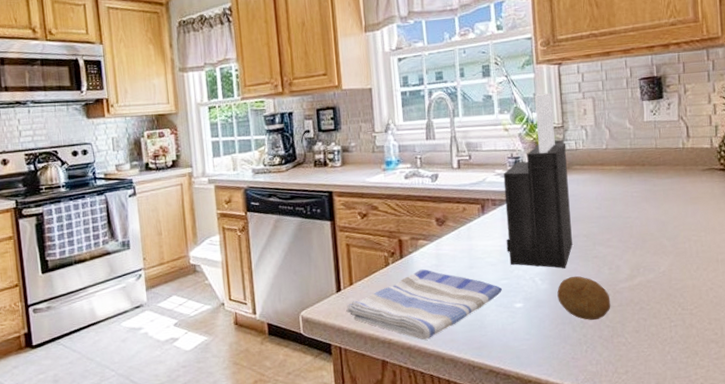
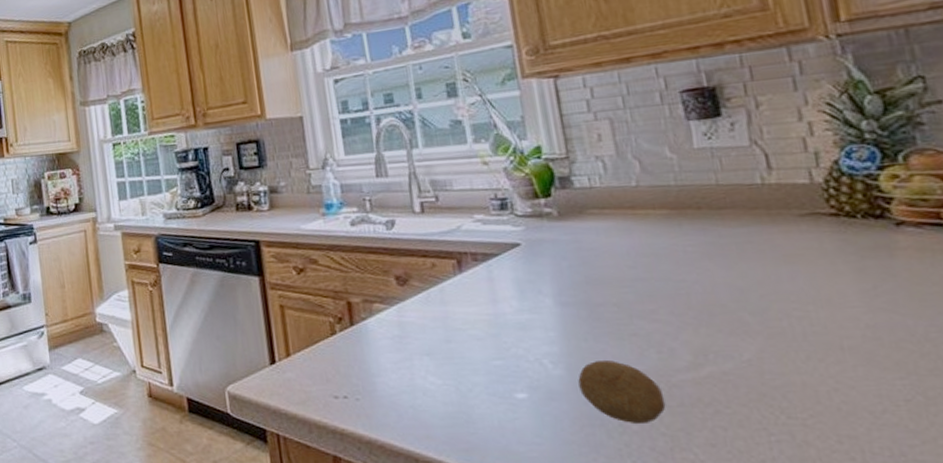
dish towel: present [346,269,502,340] -> none [283,341,495,433]
knife block: present [503,92,573,269] -> none [485,114,597,349]

